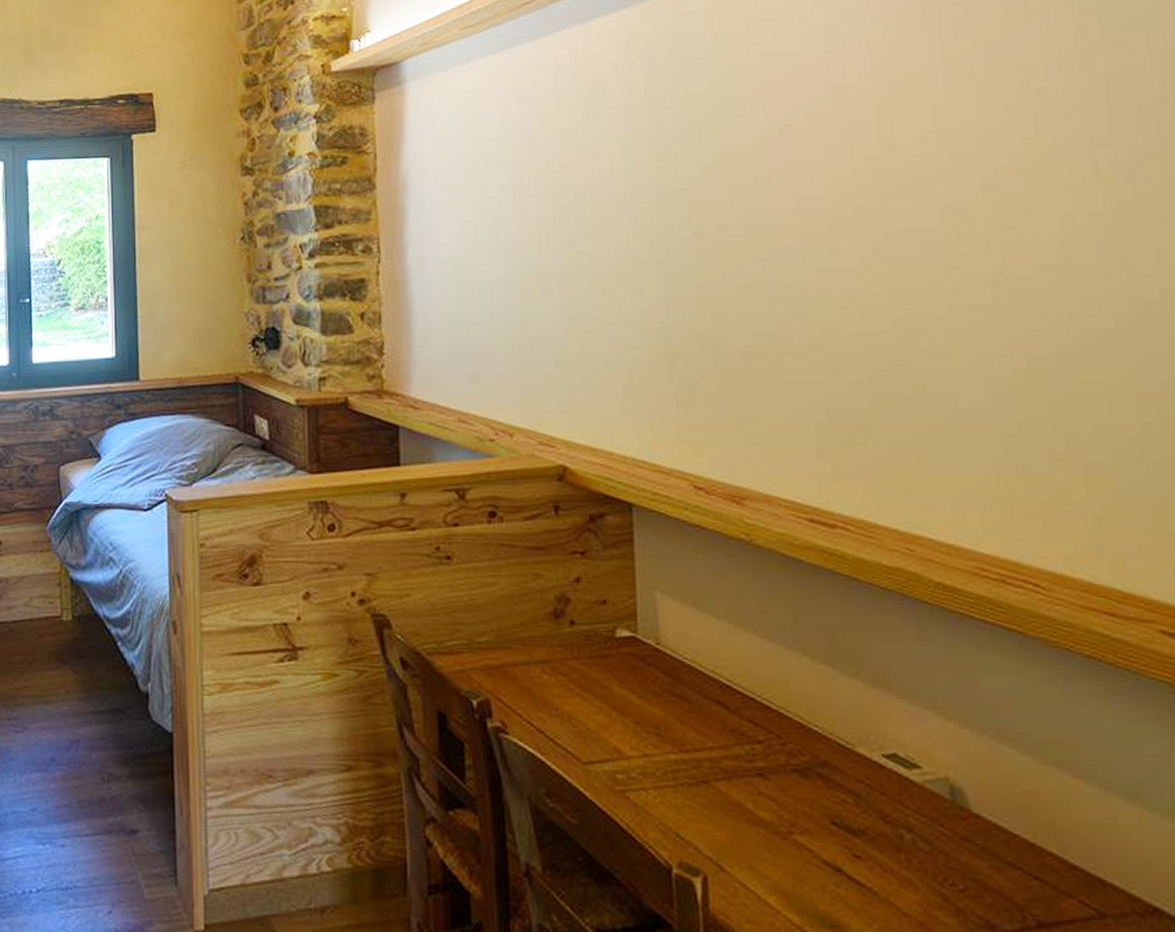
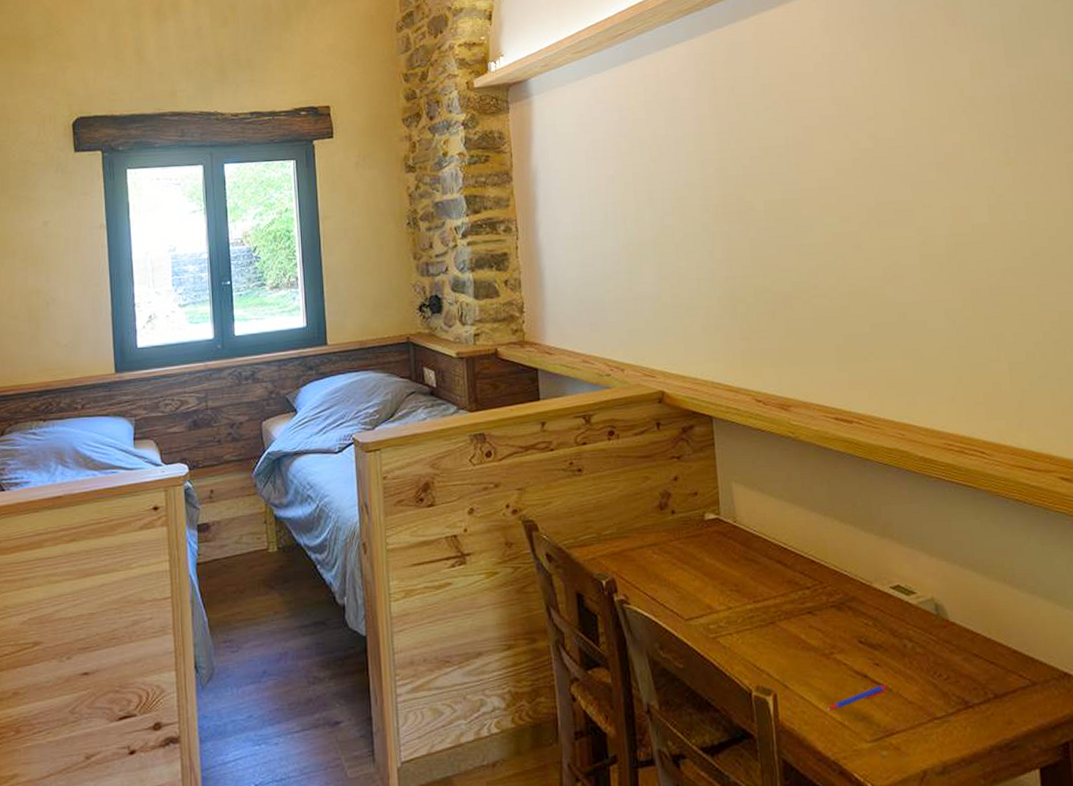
pen: none [779,884,872,909] -> present [827,684,887,711]

